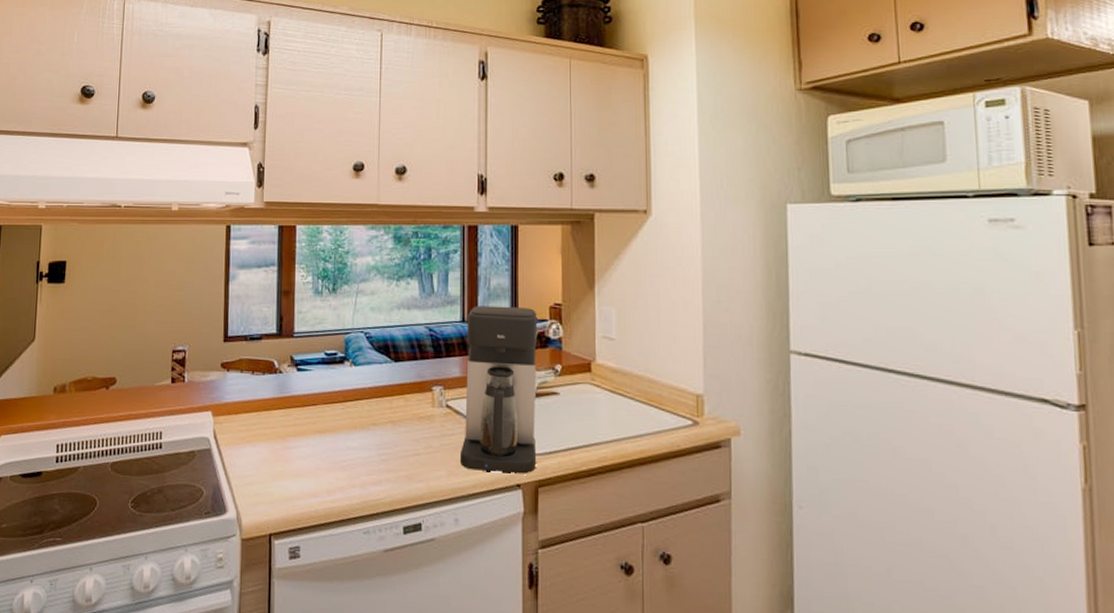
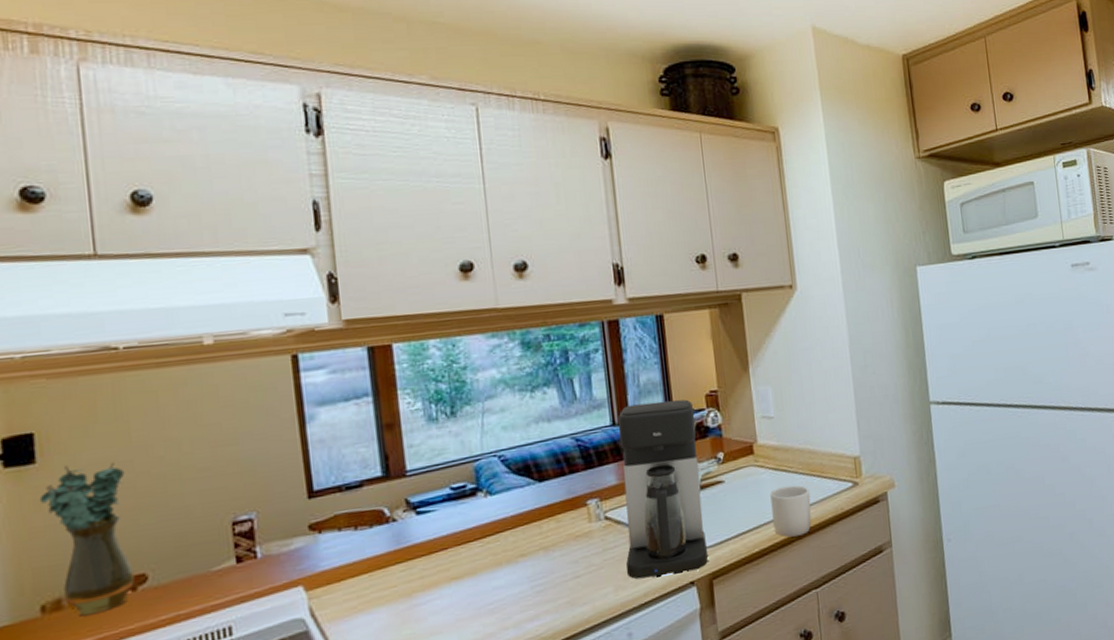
vase: none [63,288,113,401] -> present [39,462,135,617]
mug: none [604,410,645,464] -> present [770,485,812,538]

